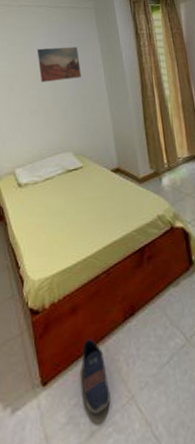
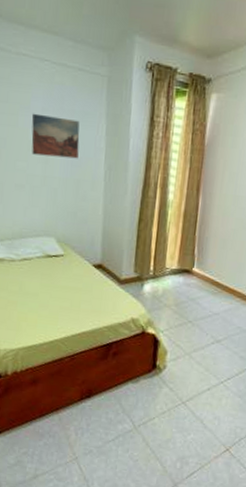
shoe: present [81,338,111,415] -> none [33,407,57,464]

